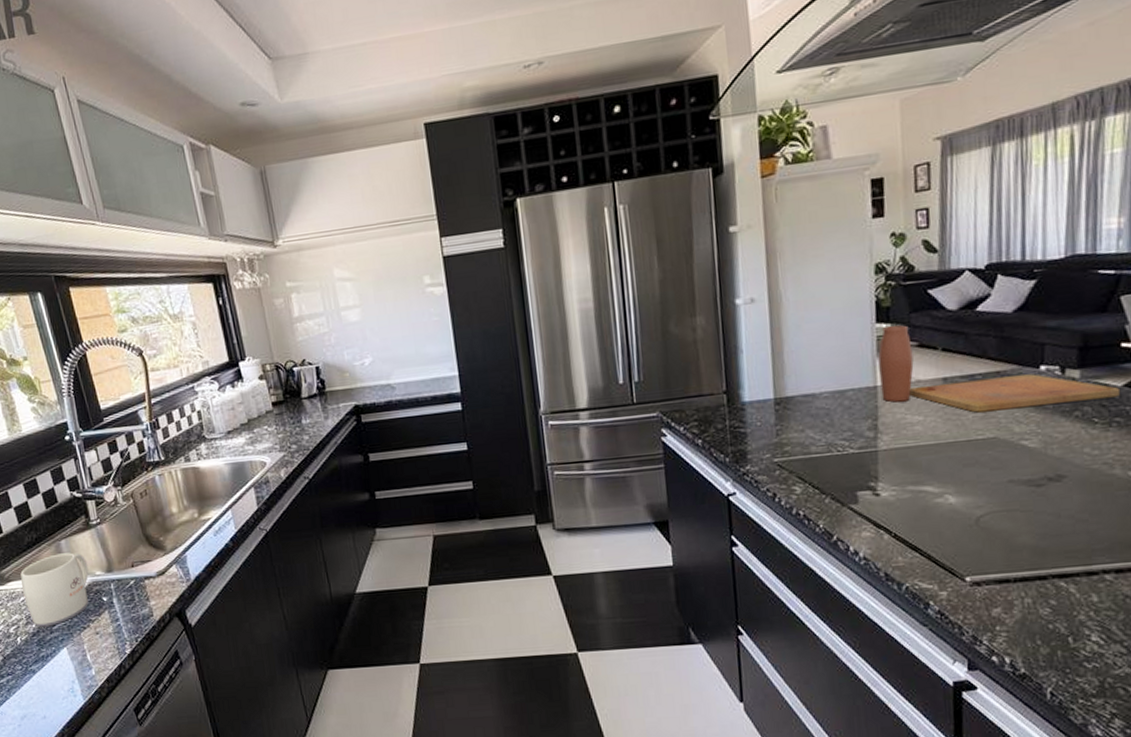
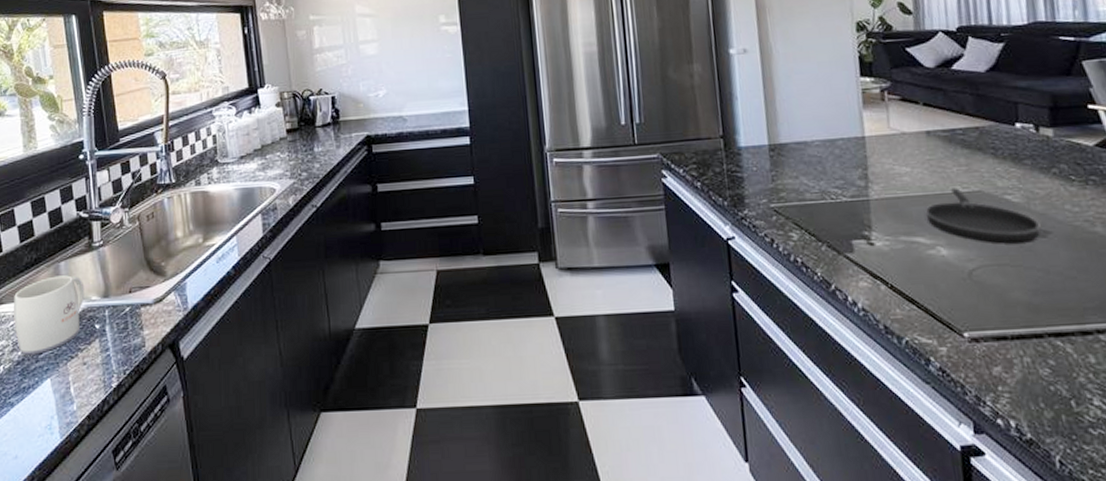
vase: present [878,325,914,403] -> none [864,80,898,153]
cutting board: present [908,374,1121,413] -> none [894,131,1093,166]
frying pan: none [935,435,1056,489] -> present [925,188,1041,243]

